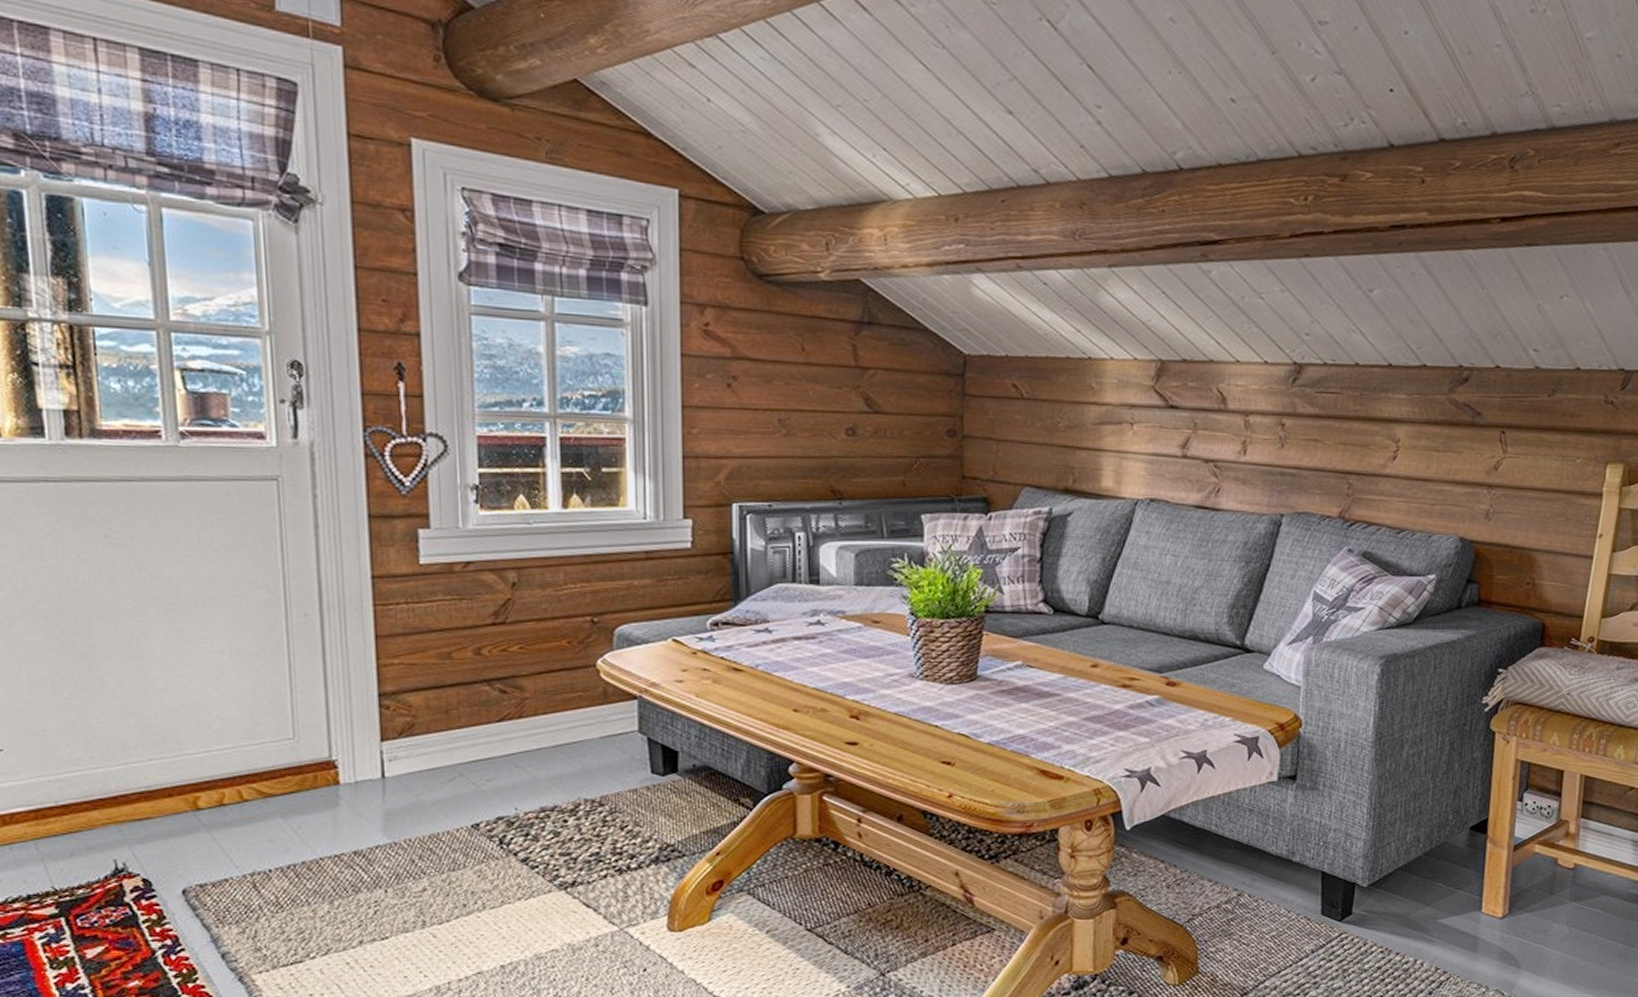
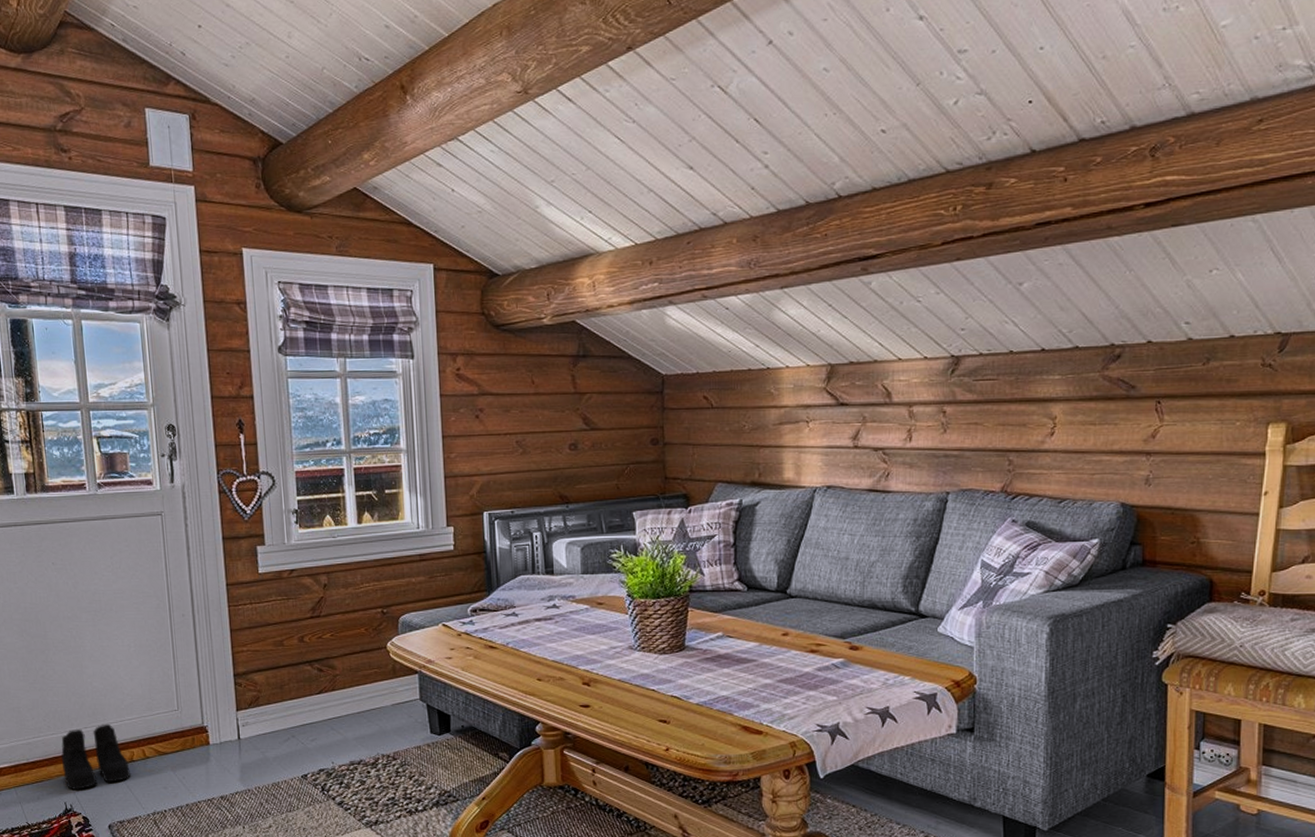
boots: none [110,755,220,844] -> present [61,723,132,791]

